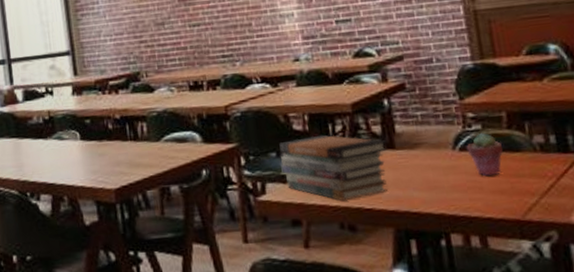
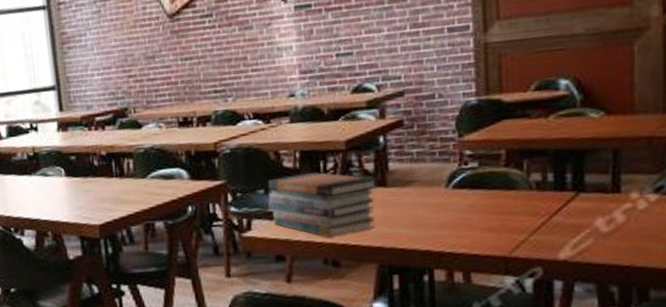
potted succulent: present [466,132,503,176] -> none [460,170,497,213]

